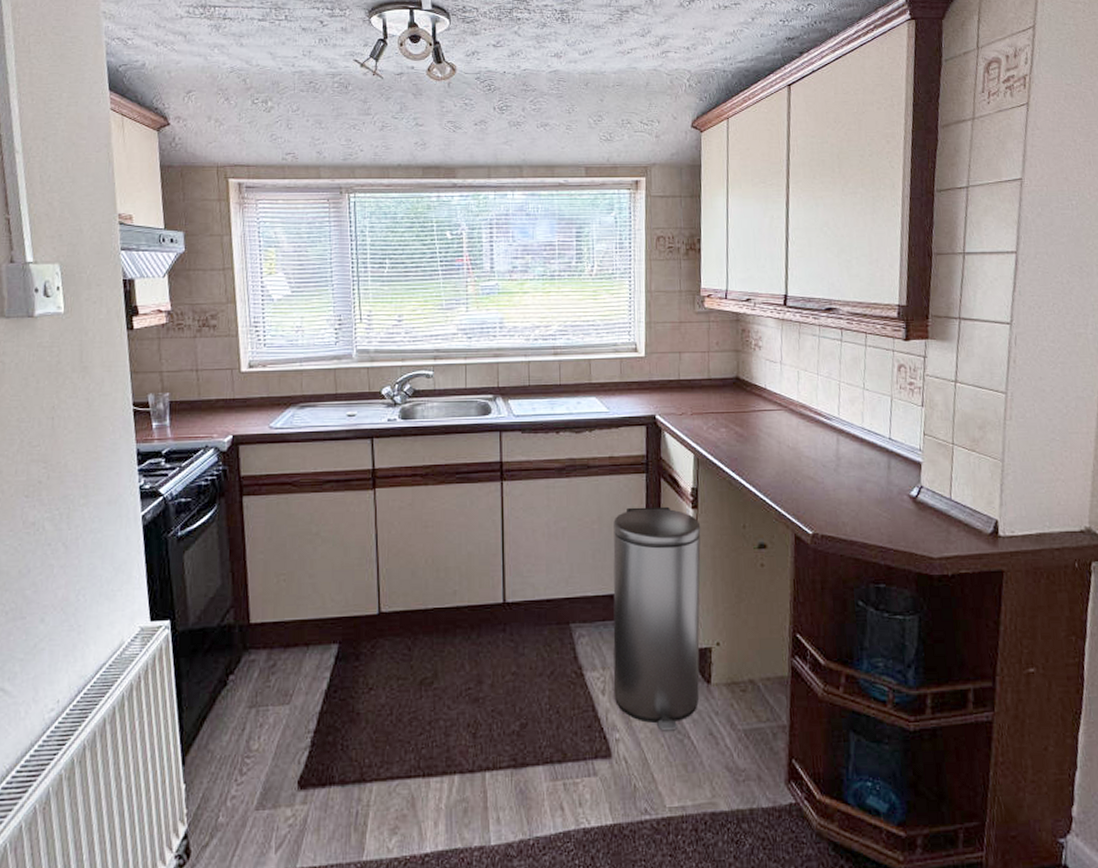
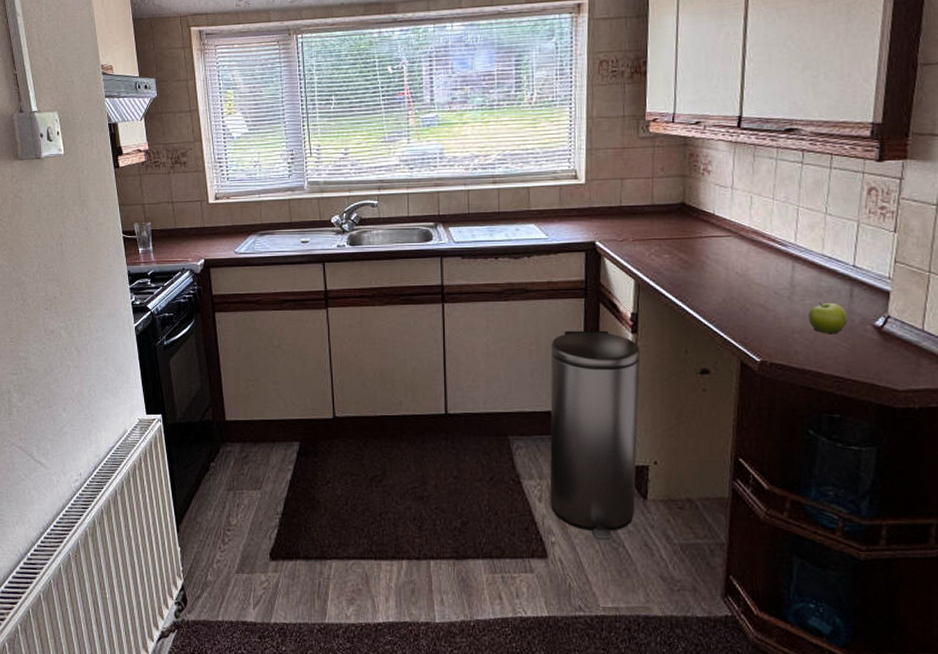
fruit: none [853,473,887,505] -> present [809,302,847,334]

